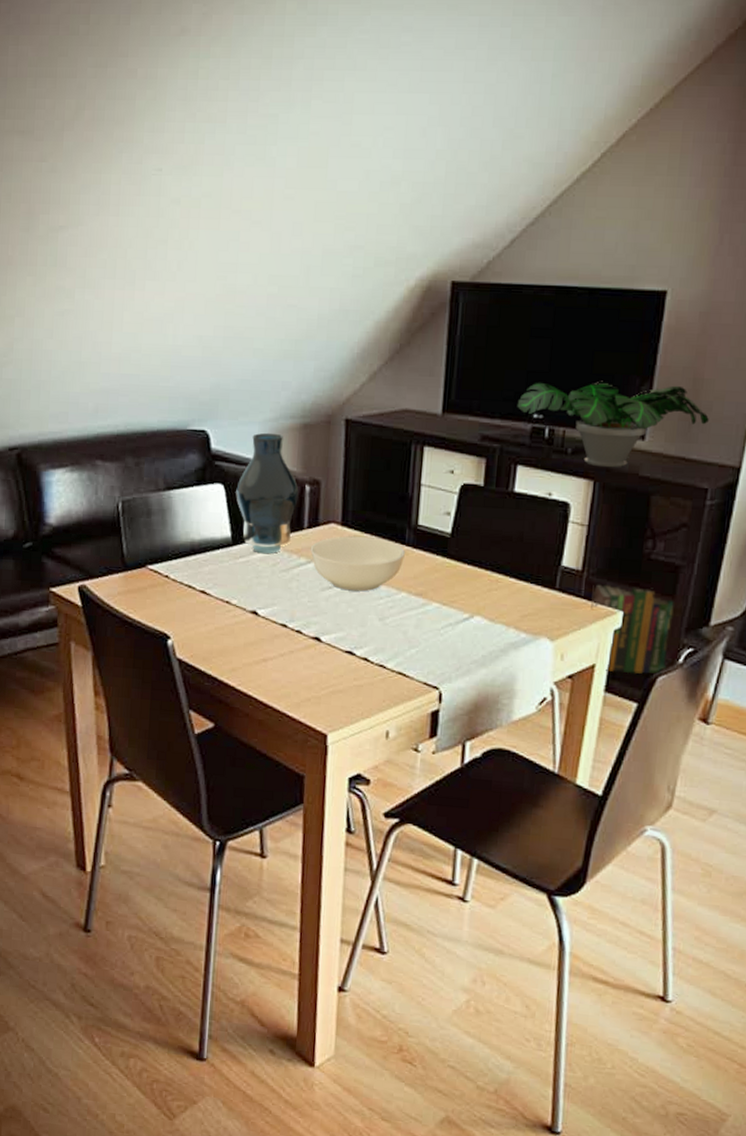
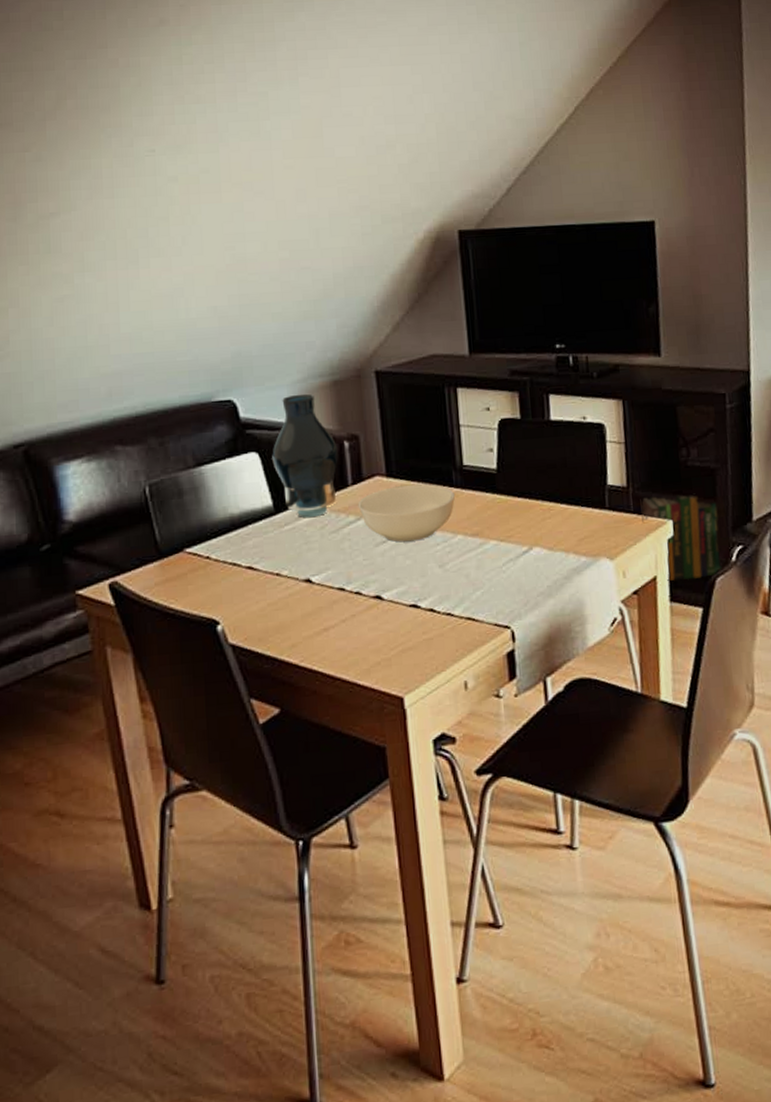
potted plant: present [517,381,709,468] -> none [539,303,714,387]

